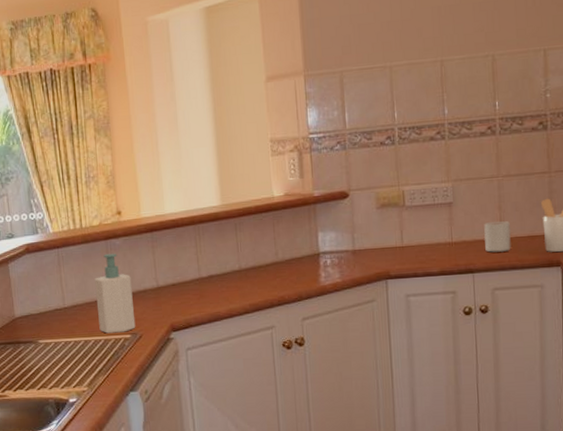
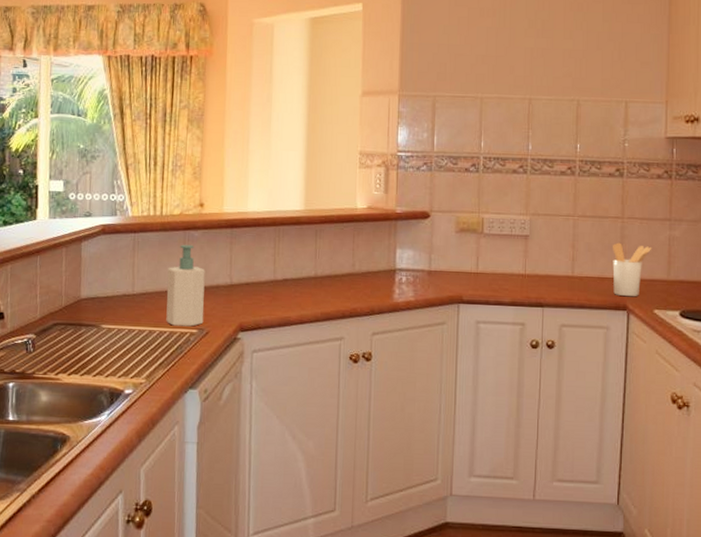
mug: present [484,221,511,253] -> none [556,259,582,290]

